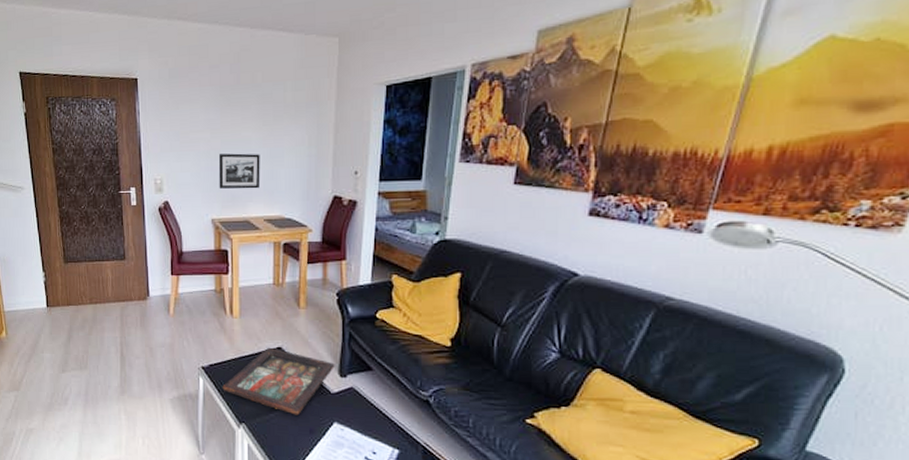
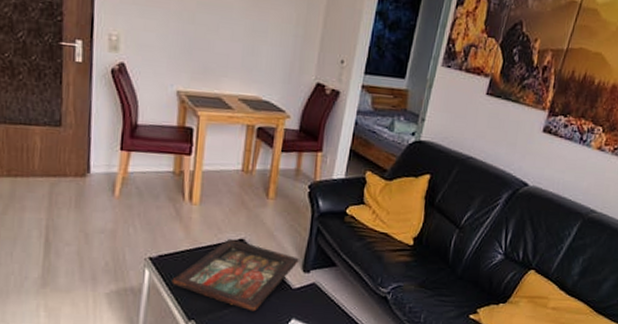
picture frame: present [218,153,261,189] -> none [189,17,241,64]

